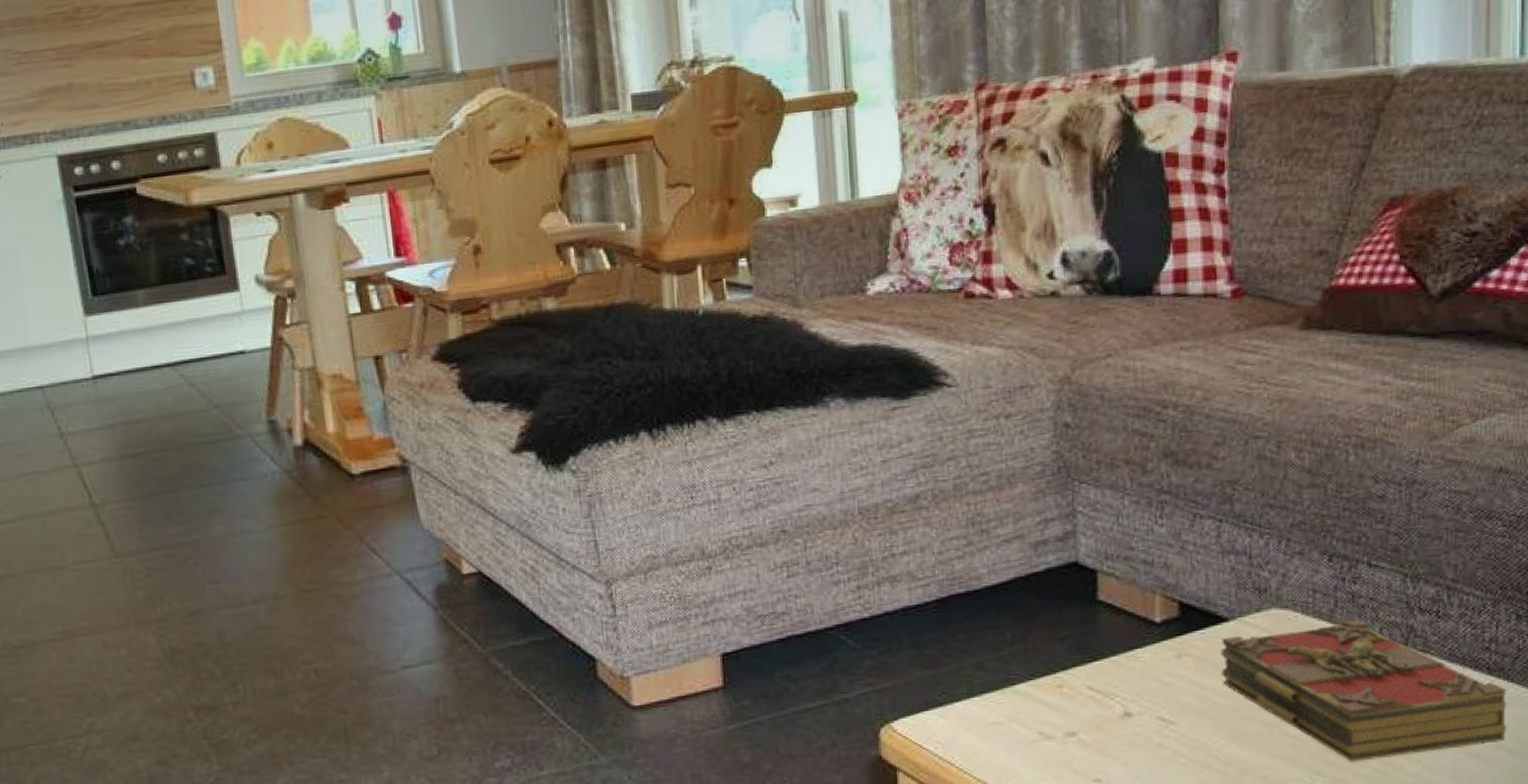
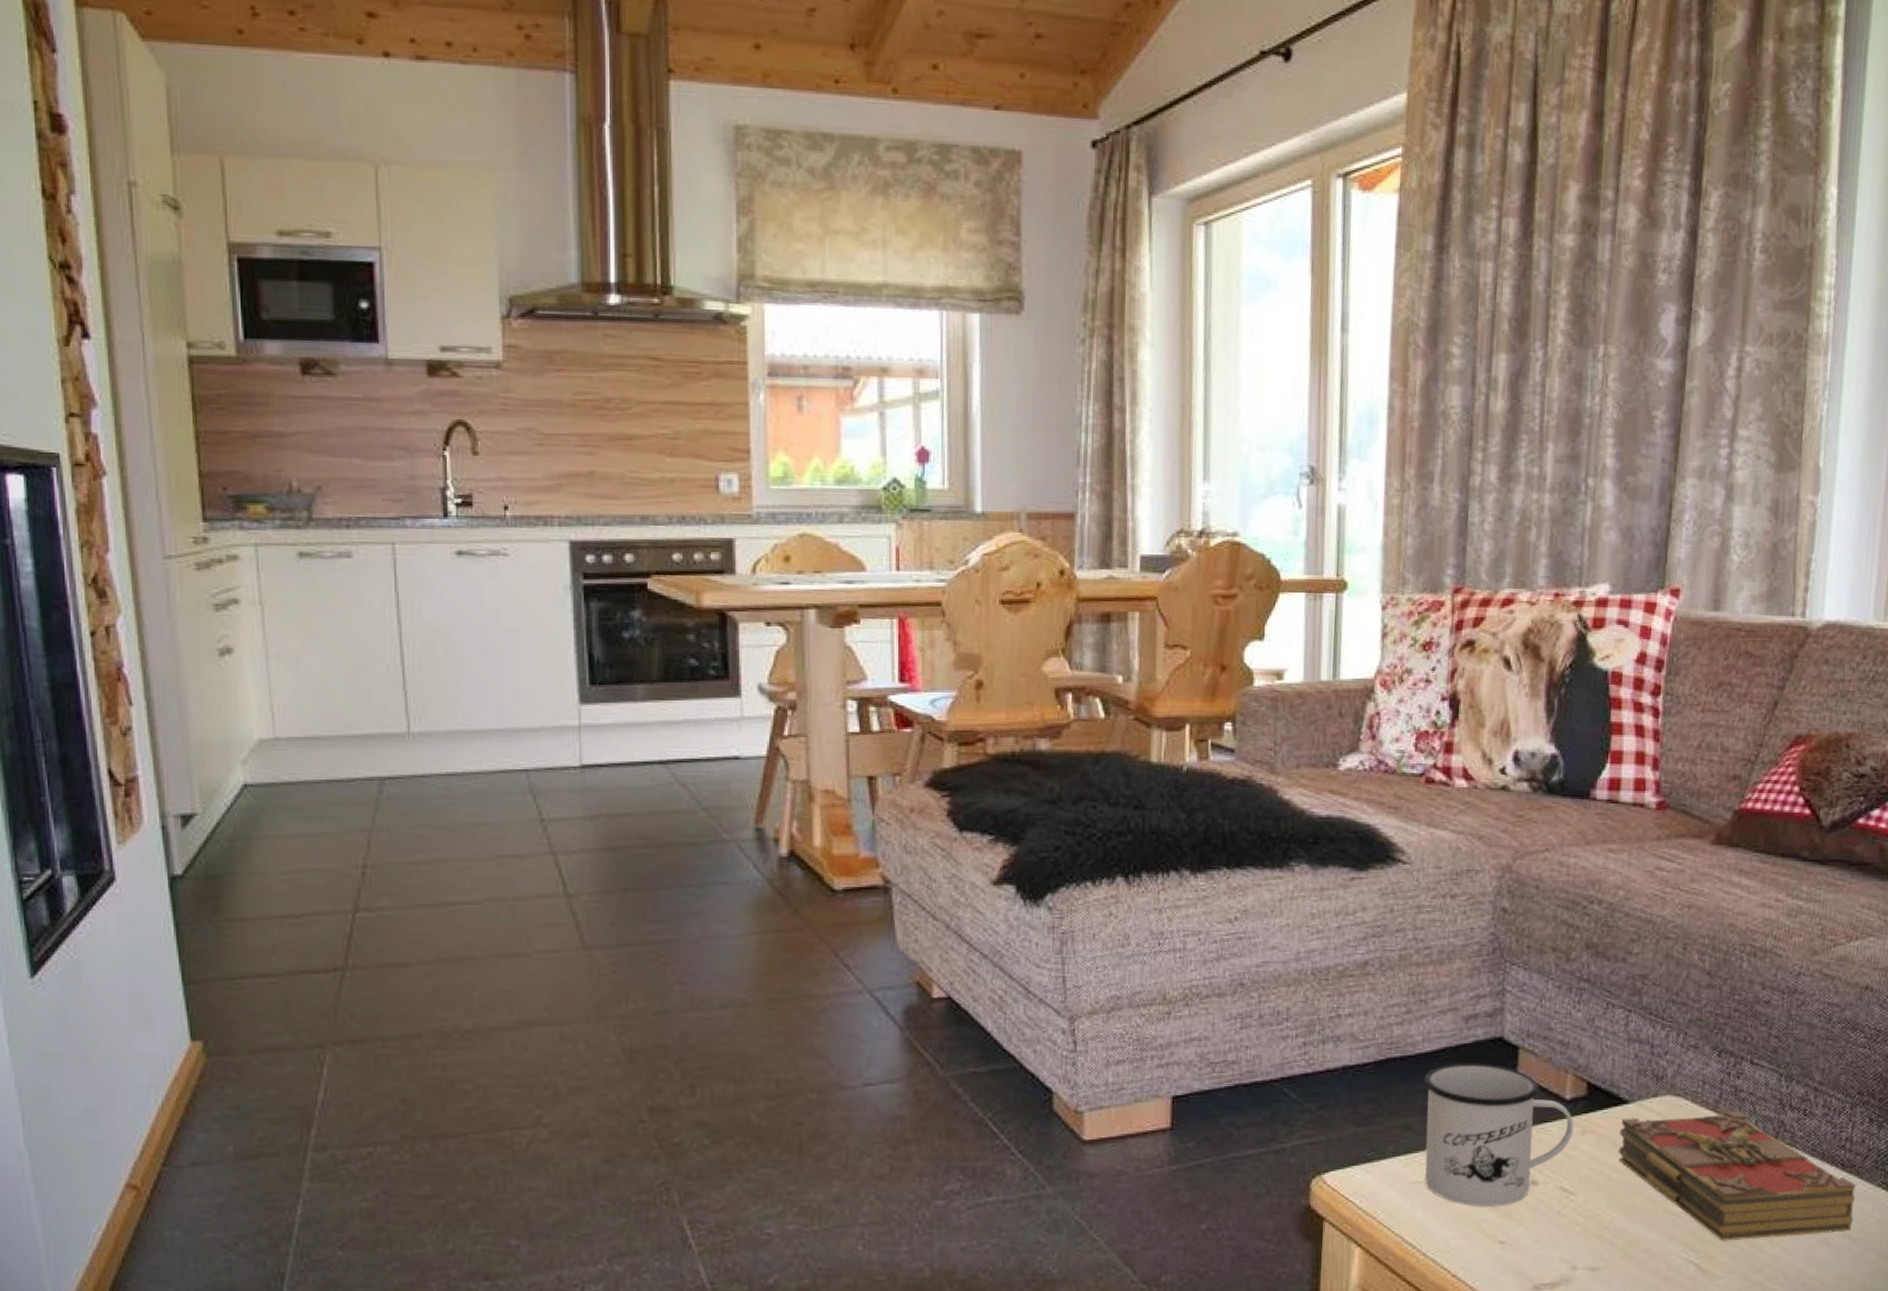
mug: none [993,591,1168,744] -> present [1423,1063,1574,1206]

